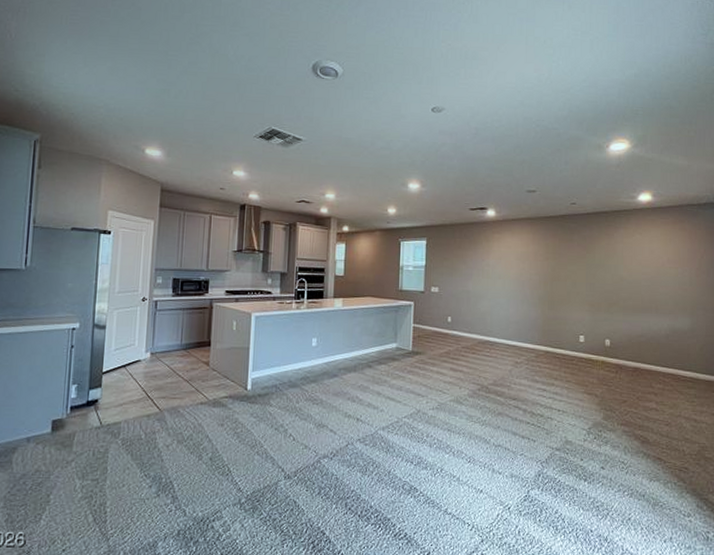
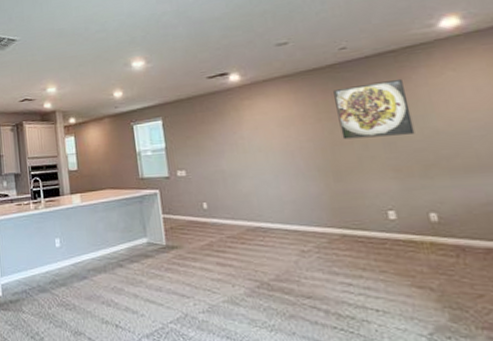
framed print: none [560,234,608,279] -> present [333,78,415,140]

